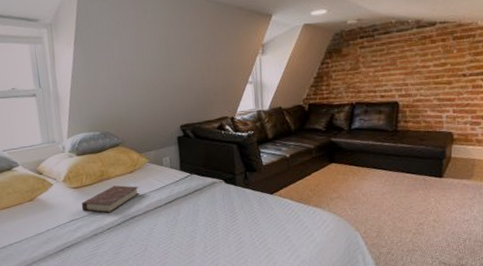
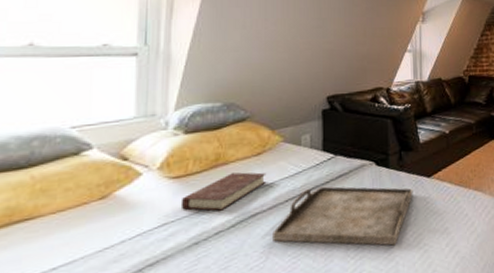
serving tray: none [148,198,258,247] -> present [273,186,413,246]

